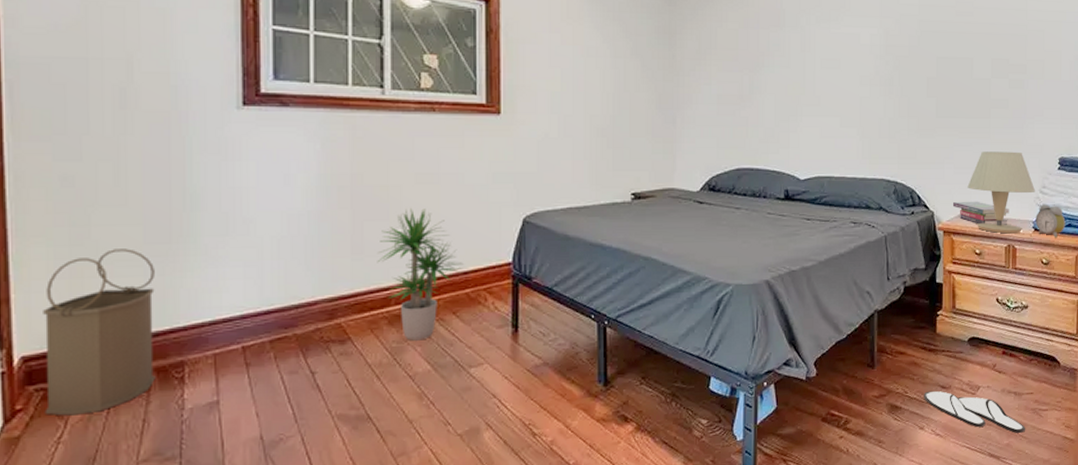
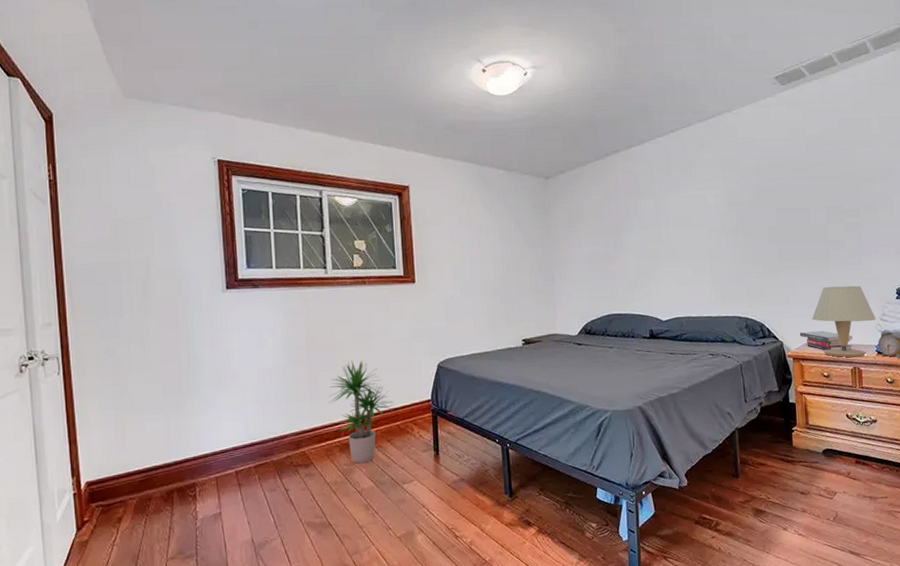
basket: present [43,249,156,416] -> none [99,400,177,525]
slippers: present [923,390,1025,433] -> none [785,496,882,533]

